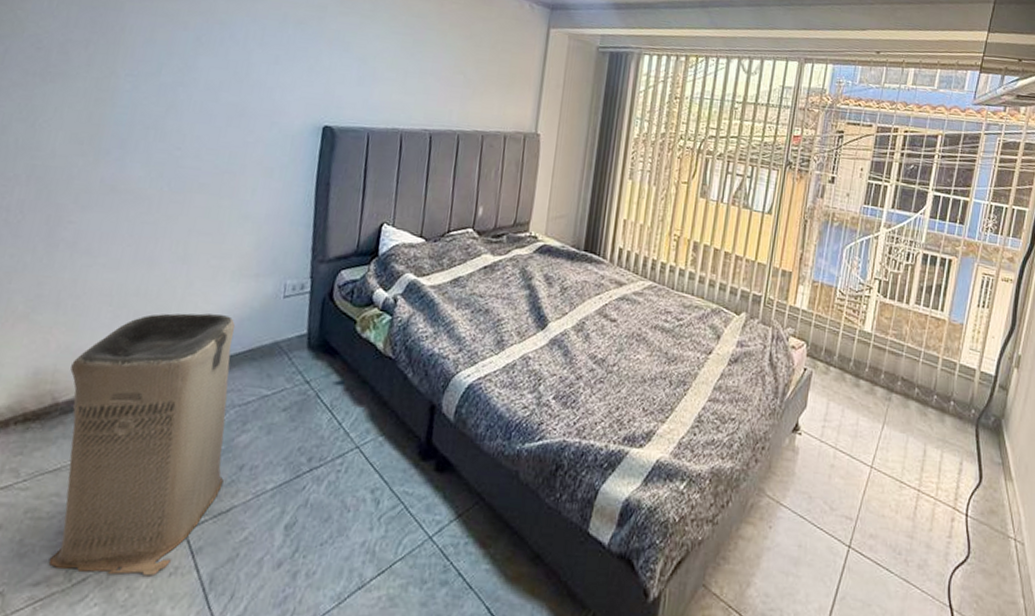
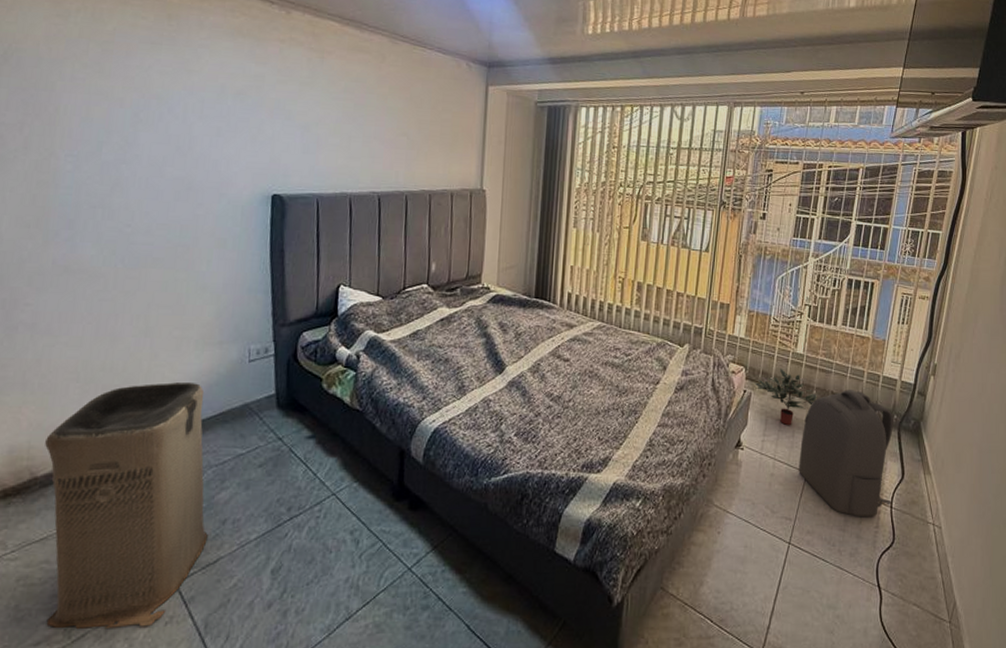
potted plant: none [816,347,885,411] -> present [754,369,817,425]
backpack: none [862,376,972,525] -> present [799,390,894,517]

